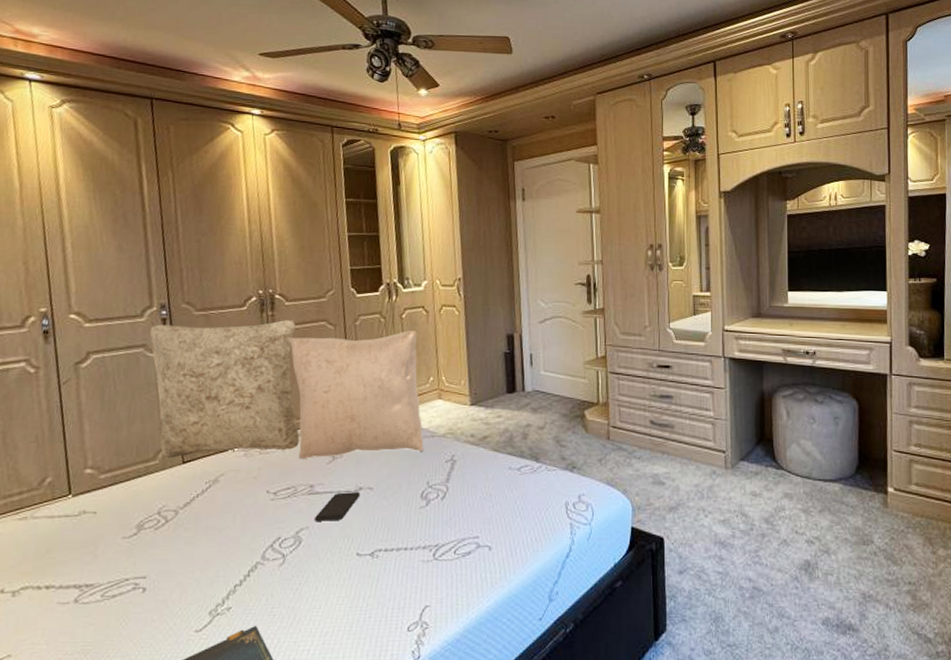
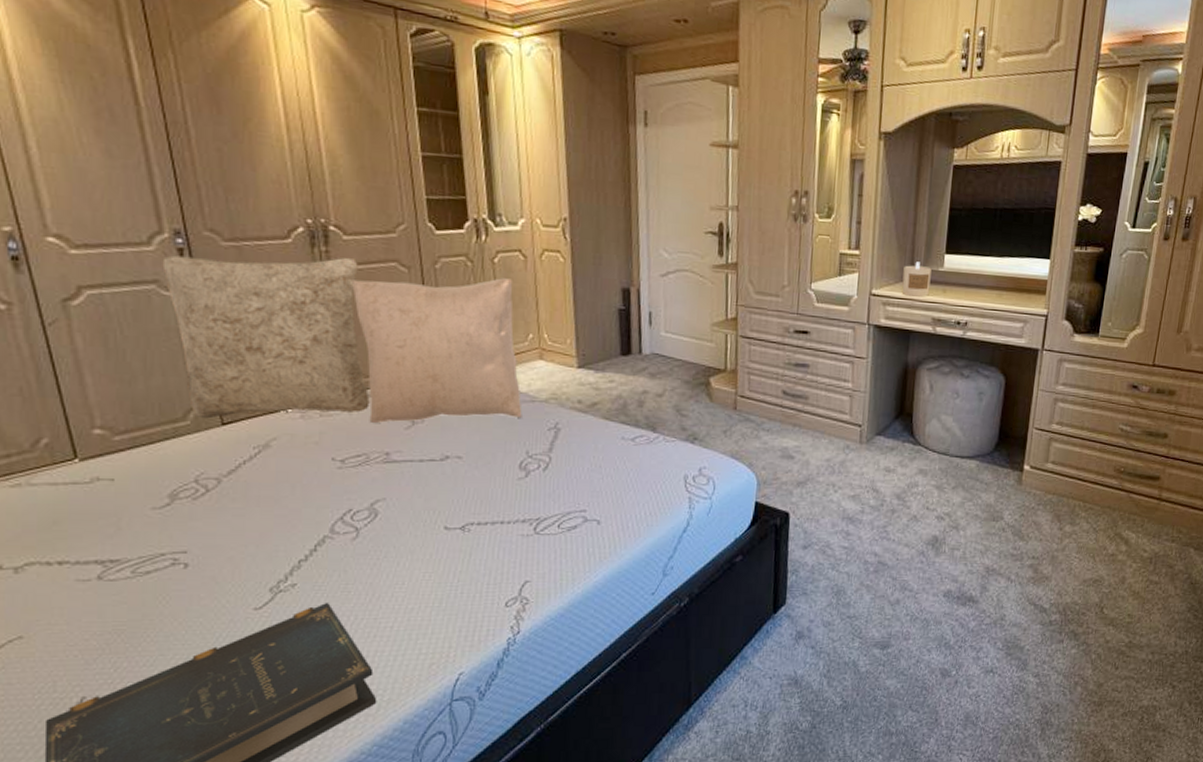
mobile phone: present [315,492,361,521] -> none [393,461,447,492]
candle: none [751,299,777,332] -> present [901,261,932,298]

